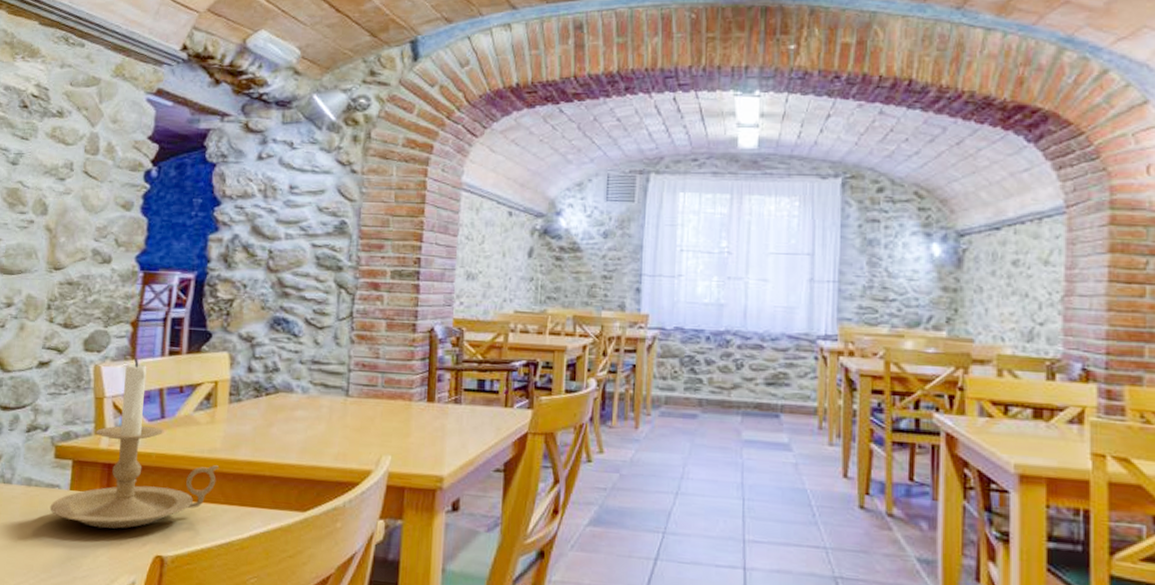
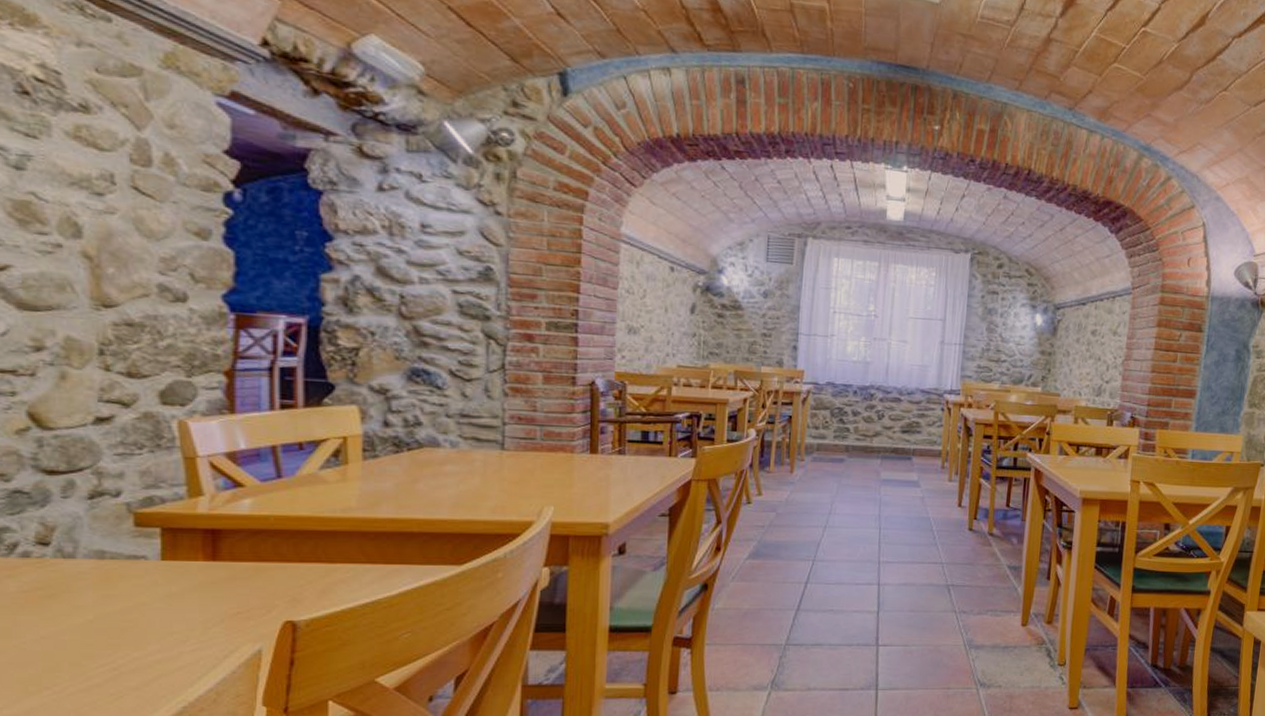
candle holder: present [50,358,220,529] -> none [135,412,357,599]

